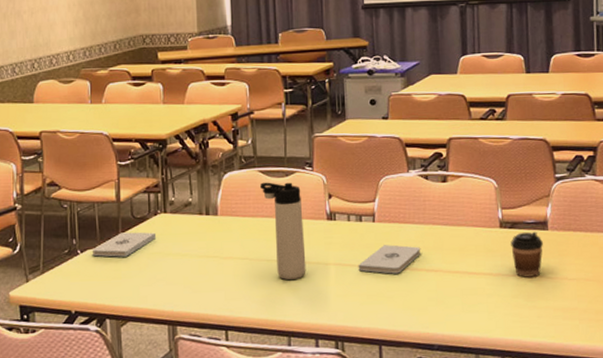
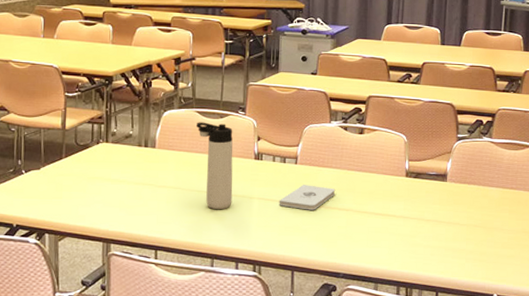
notepad: present [92,232,157,257] -> none [35,157,98,179]
coffee cup: present [510,231,543,278] -> none [414,182,441,221]

